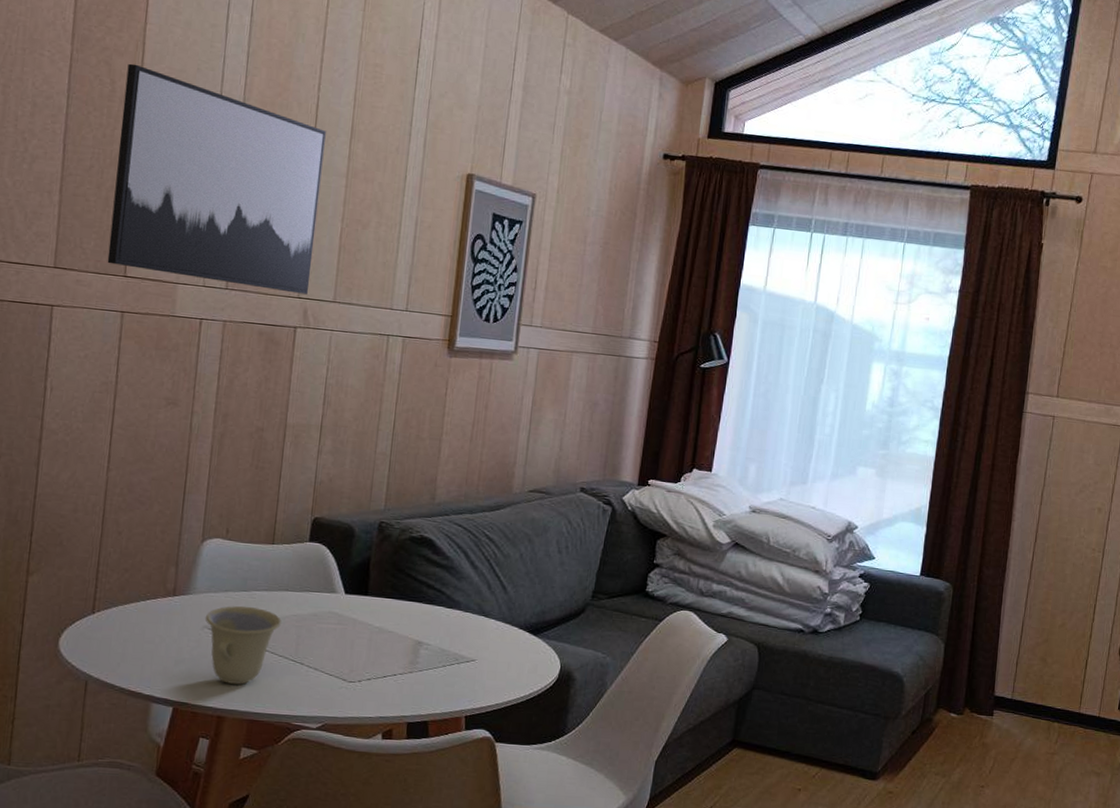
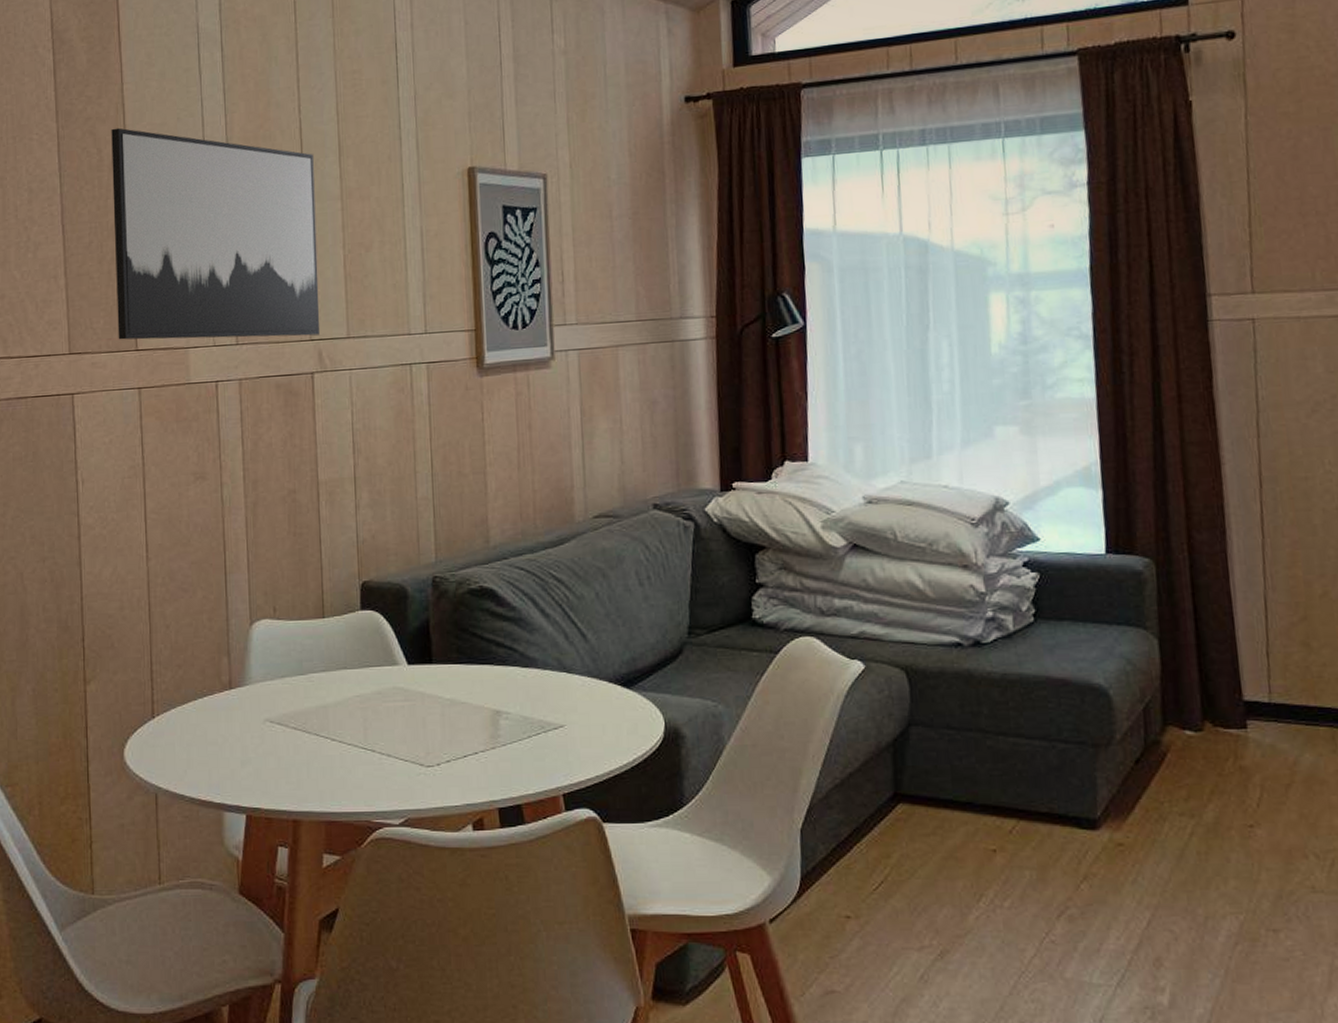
cup: present [205,605,281,685] -> none [265,691,345,782]

